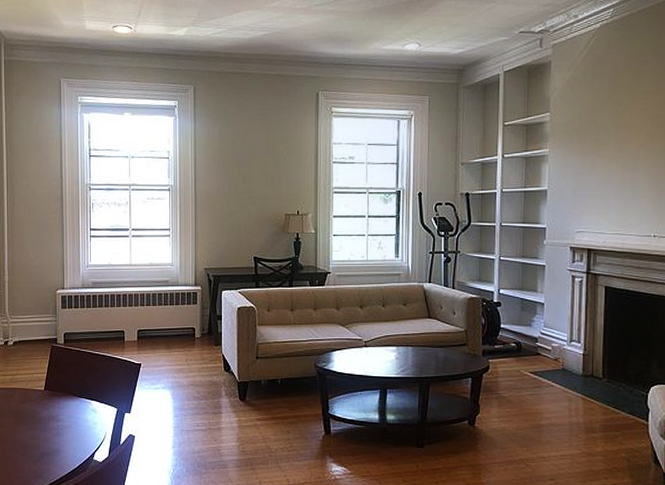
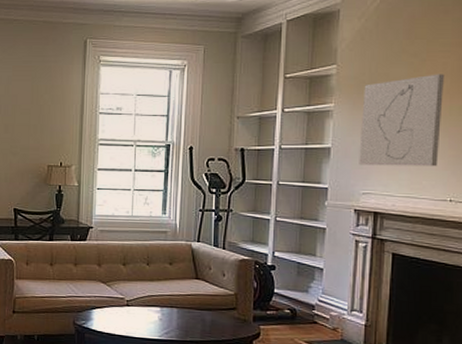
wall art: none [573,119,645,206] -> present [359,74,444,167]

